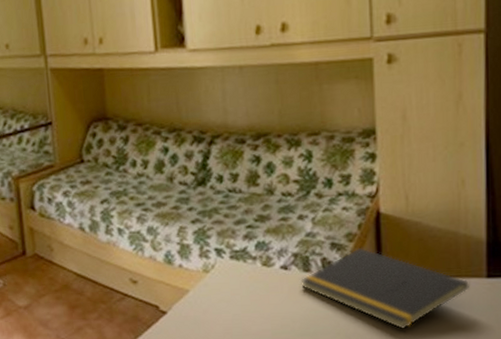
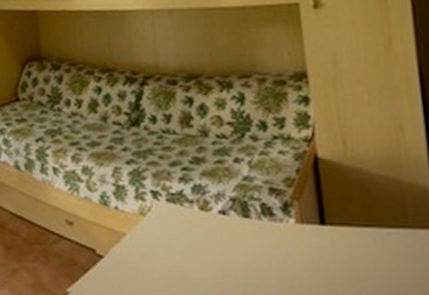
notepad: present [301,247,470,330] -> none [240,193,420,284]

